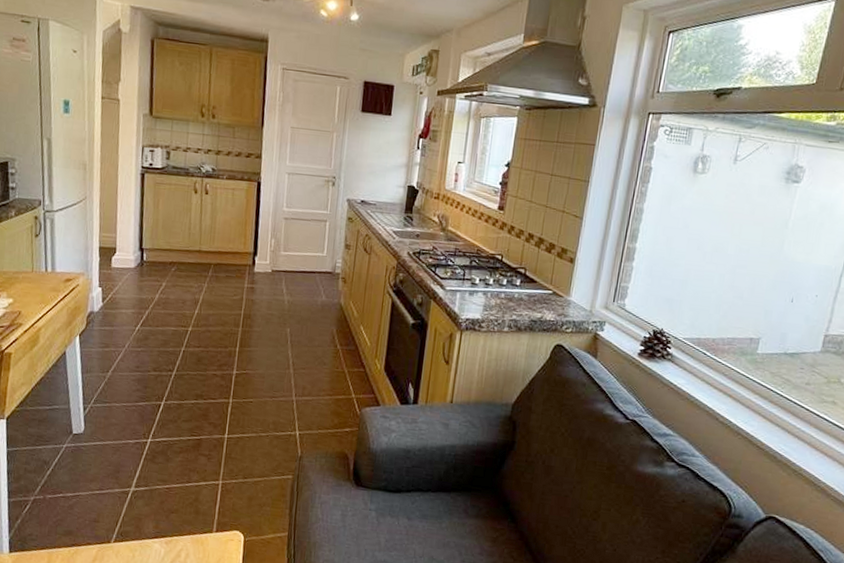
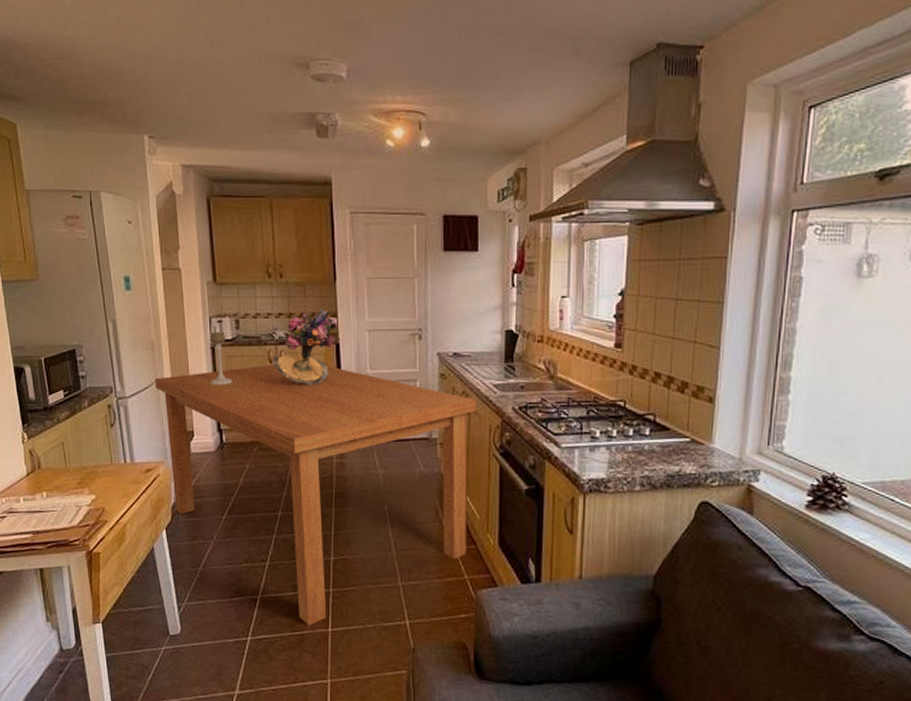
dining table: none [83,194,377,431] -> present [154,364,476,626]
candle holder: none [137,160,159,209] -> present [210,332,233,386]
bouquet: none [197,150,262,217] -> present [272,309,338,386]

